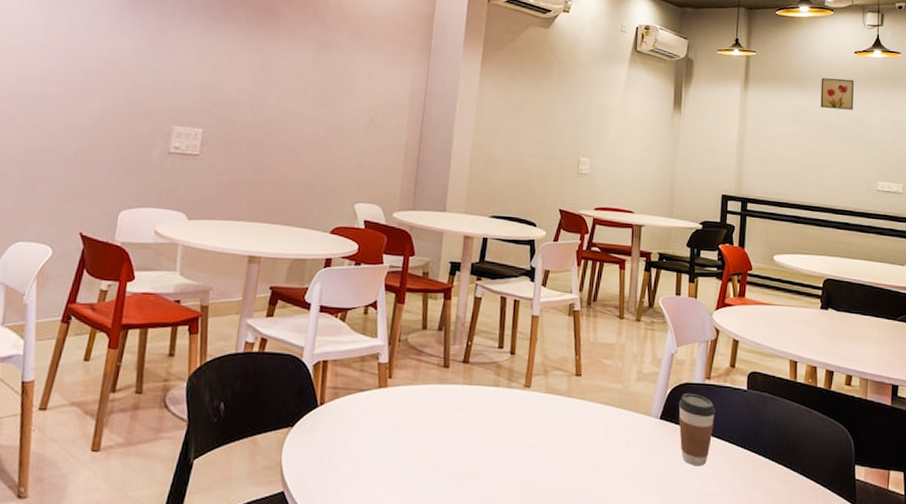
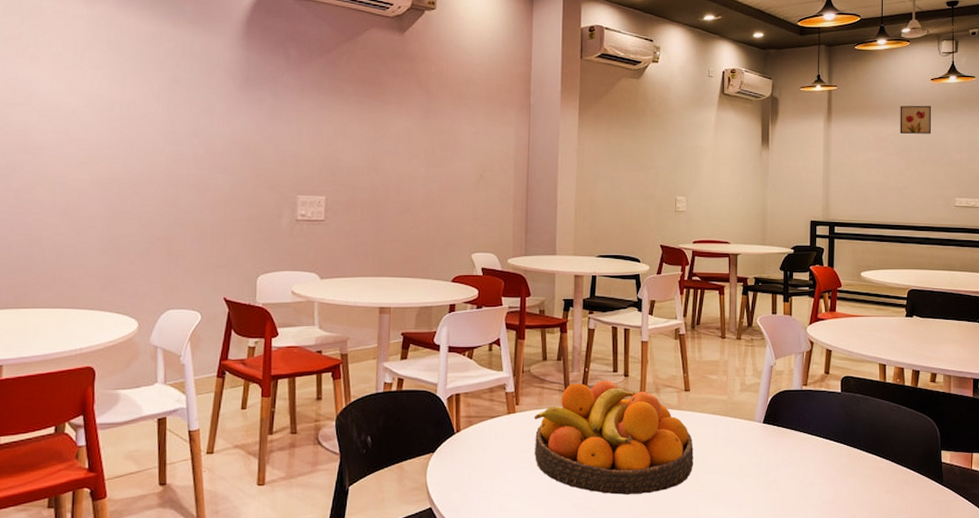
fruit bowl: none [404,357,582,492] -> present [533,380,694,495]
coffee cup: present [678,392,716,467] -> none [779,398,813,461]

